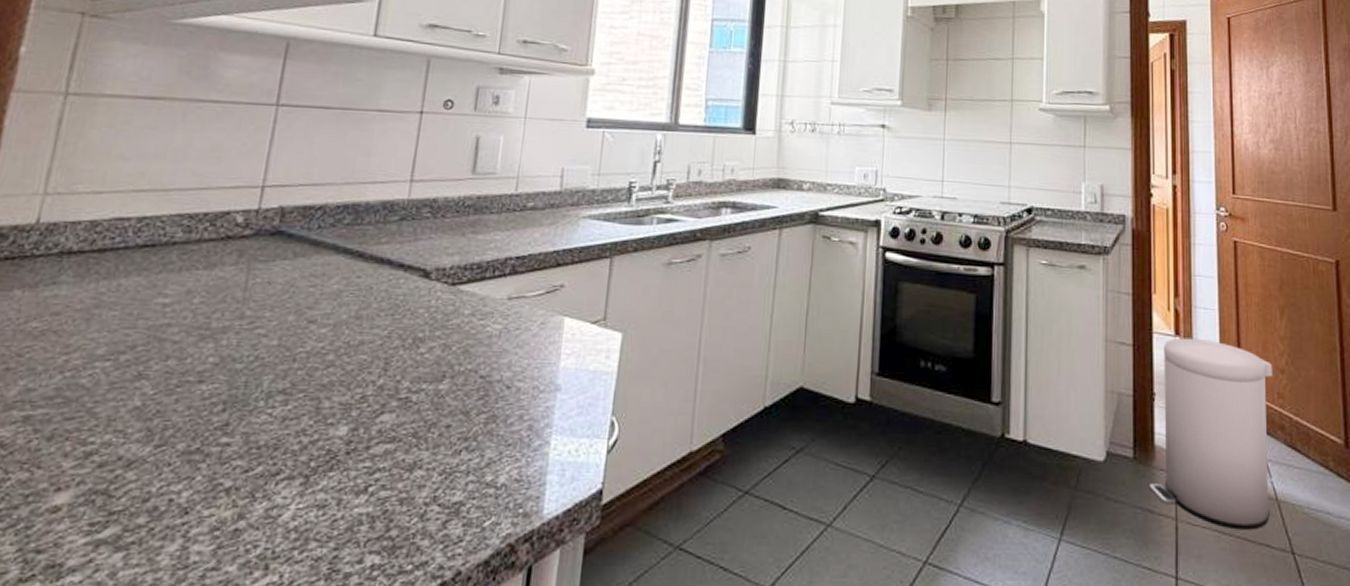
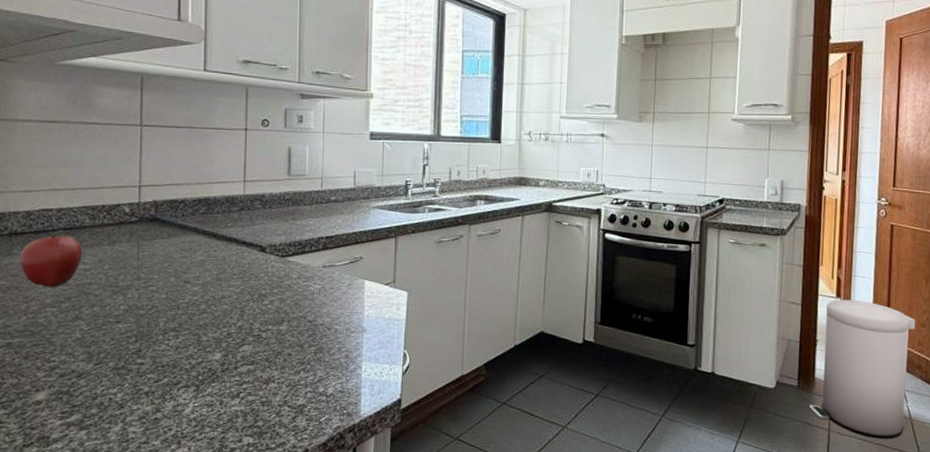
fruit: none [67,248,165,331] -> present [20,230,82,287]

